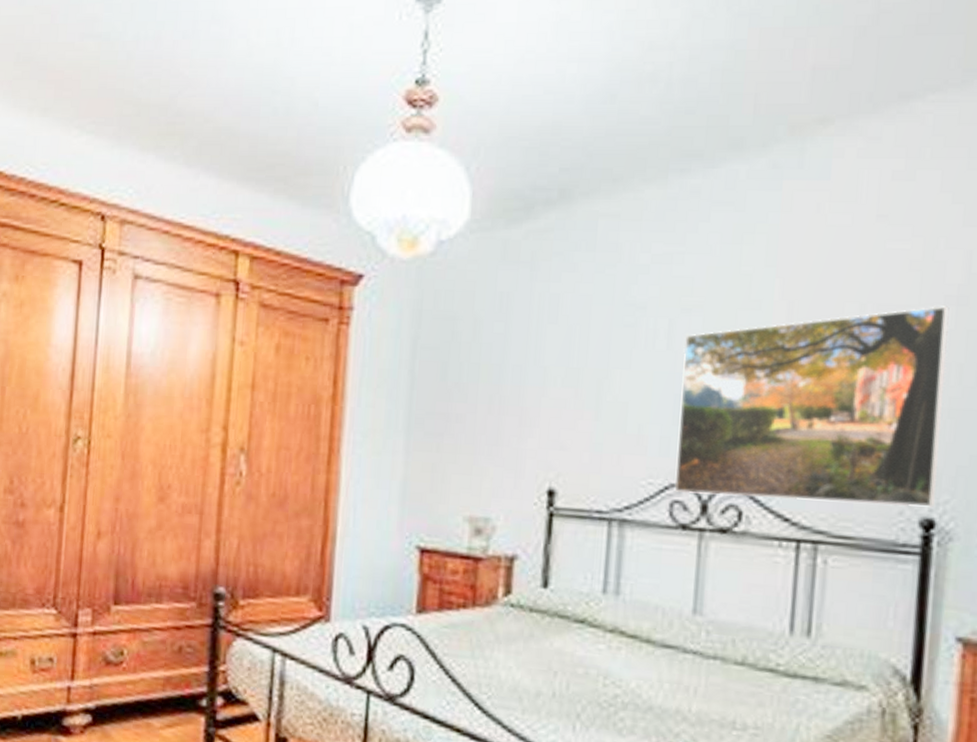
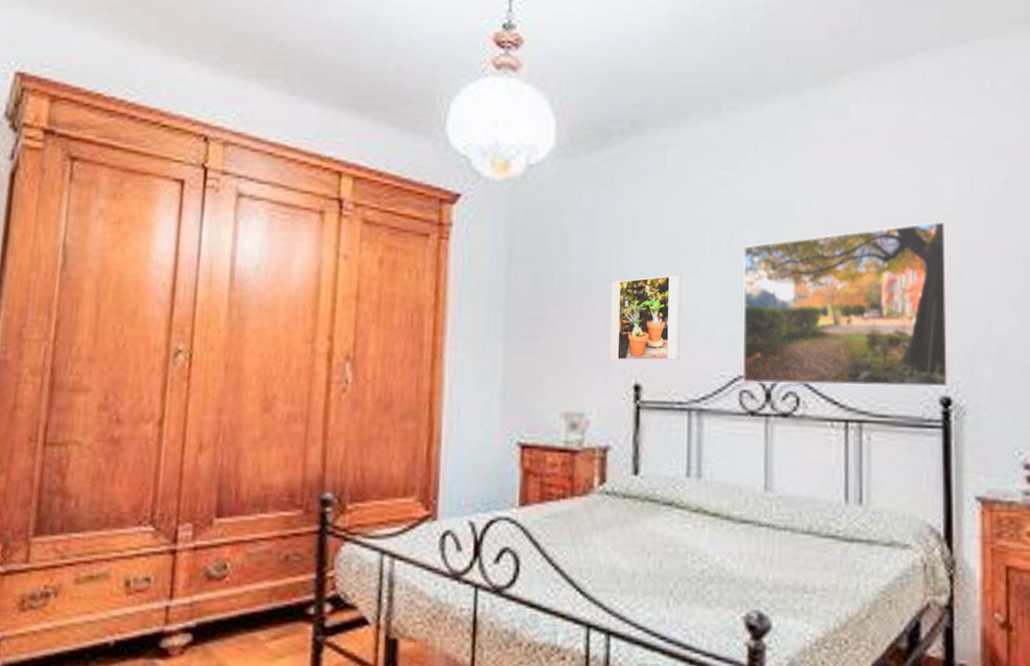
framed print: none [522,367,609,464] -> present [610,275,682,361]

